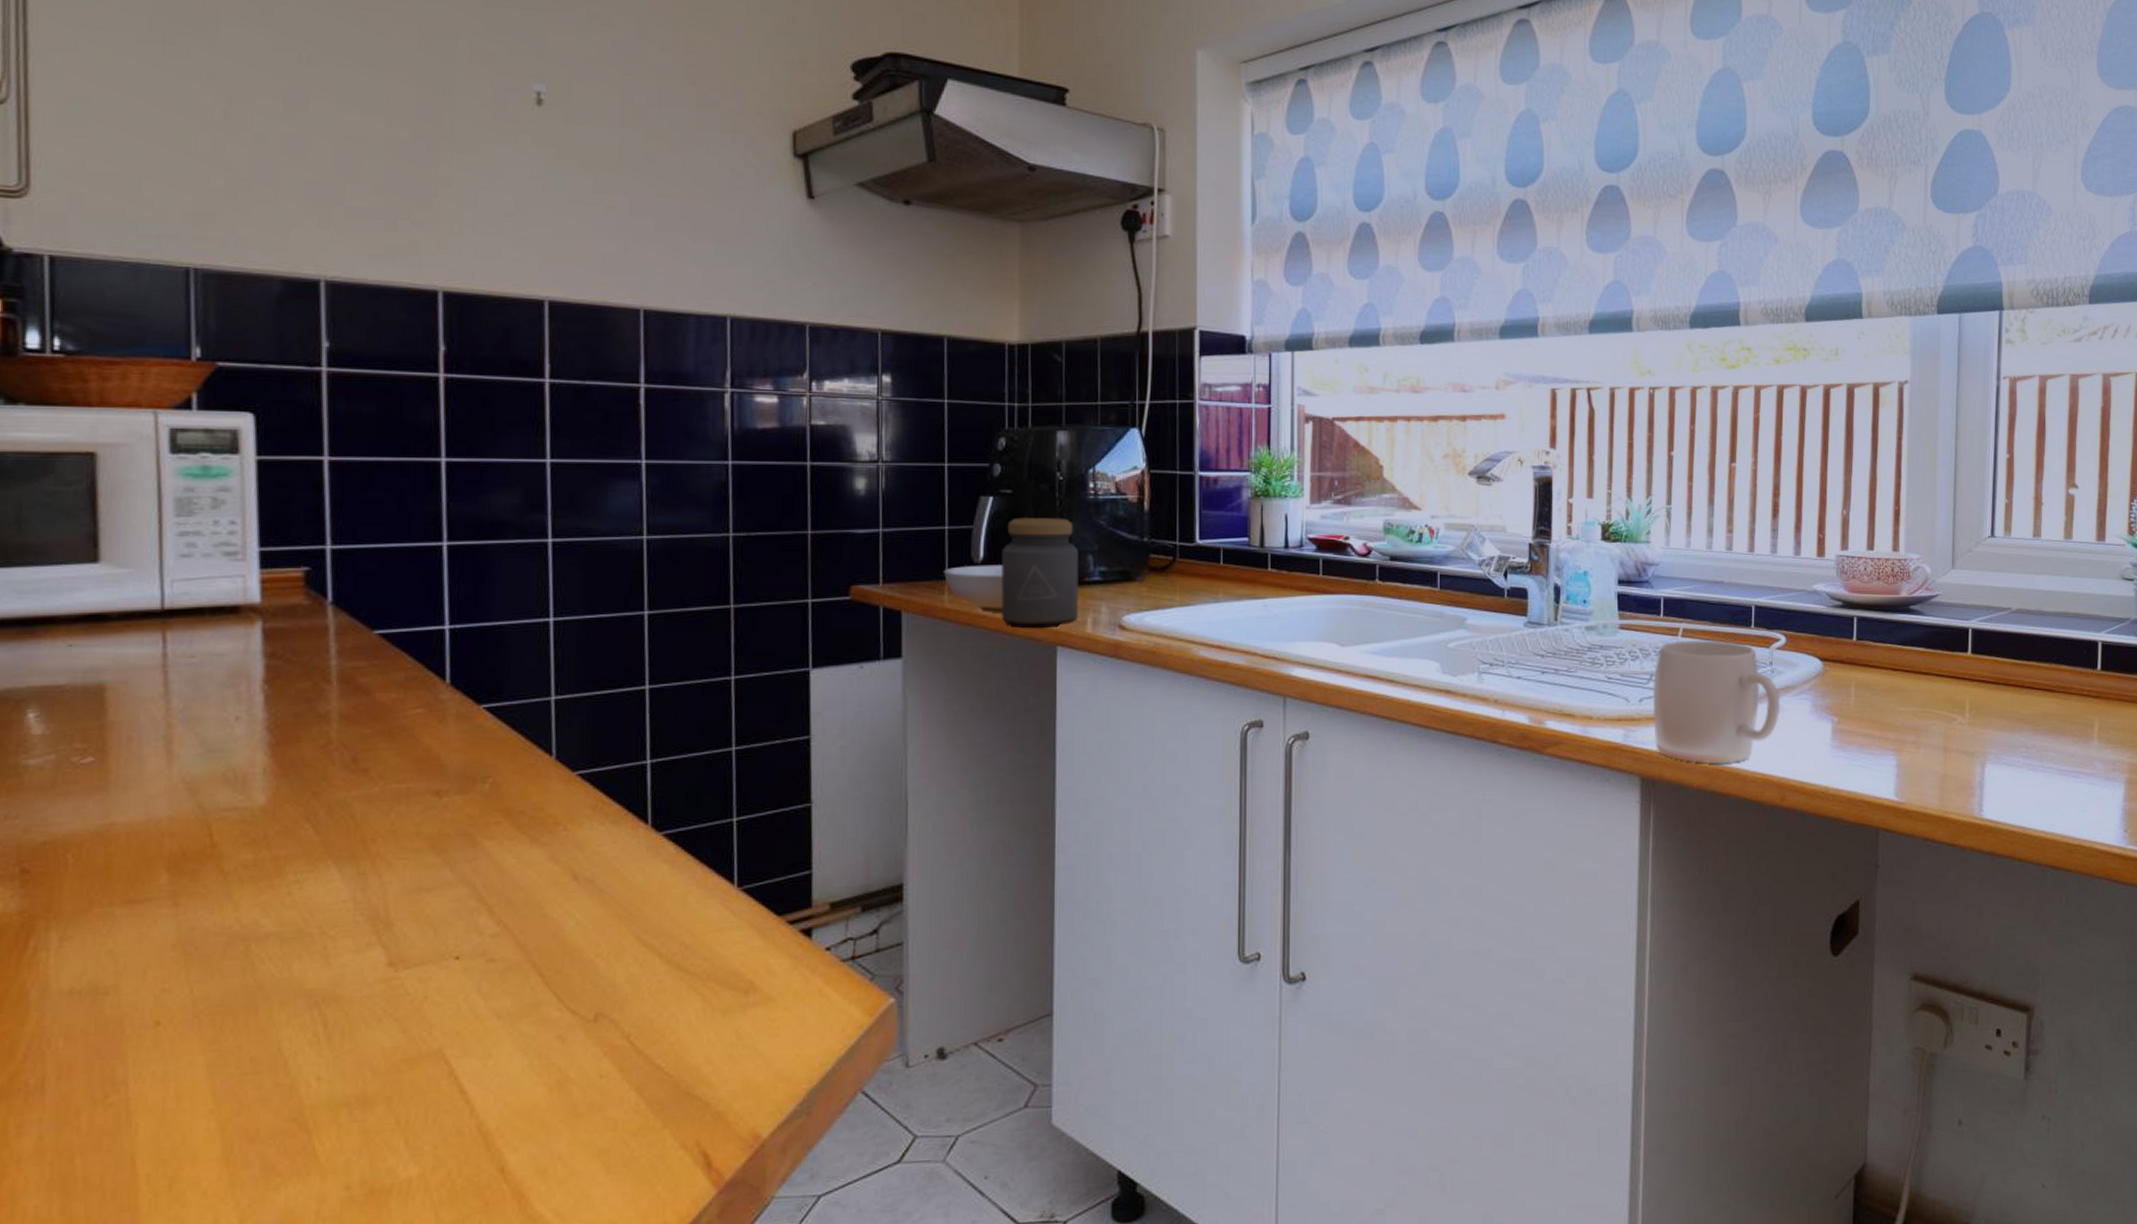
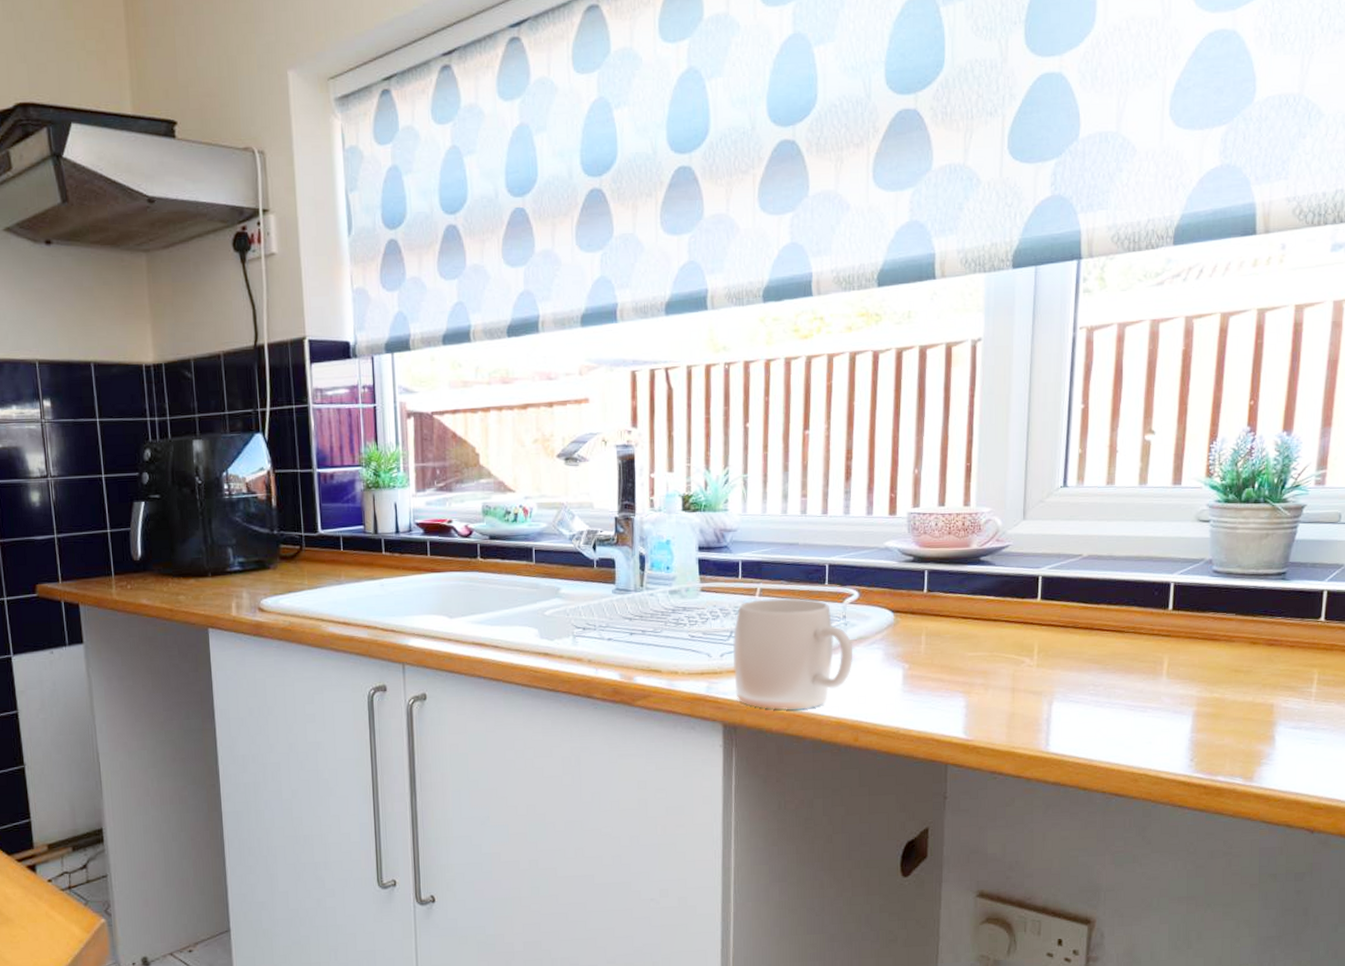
bowl: present [943,565,1003,612] -> none [109,561,161,602]
jar: present [1001,518,1079,627] -> none [156,517,224,613]

